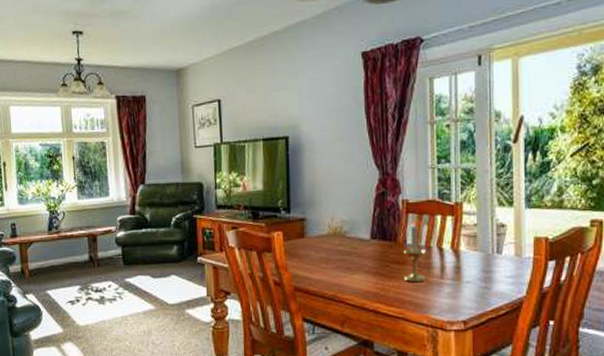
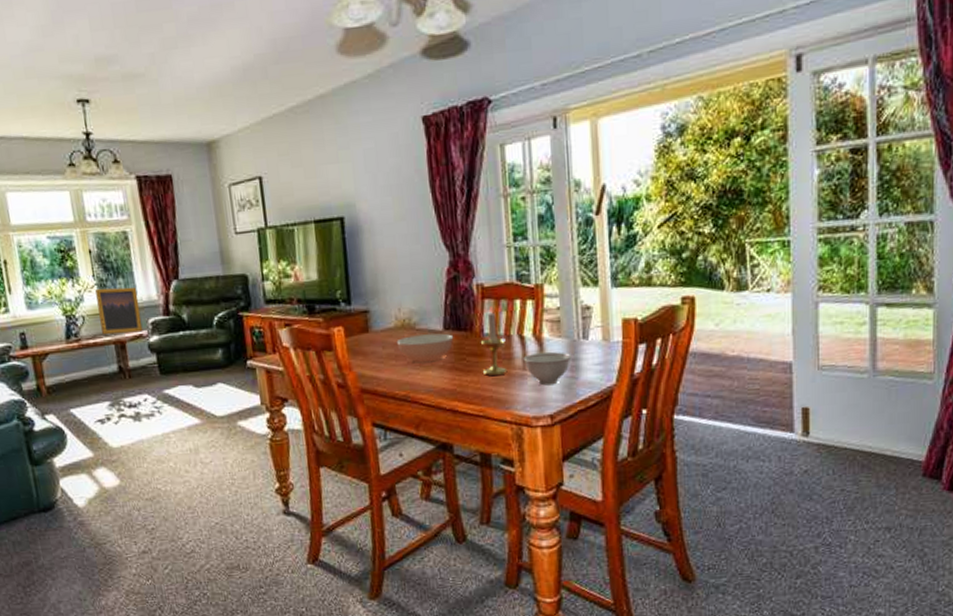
picture frame: none [75,189,112,229] -> present [95,287,143,335]
bowl: none [328,242,380,268] -> present [396,333,454,364]
bowl: none [441,263,486,294] -> present [523,351,572,386]

